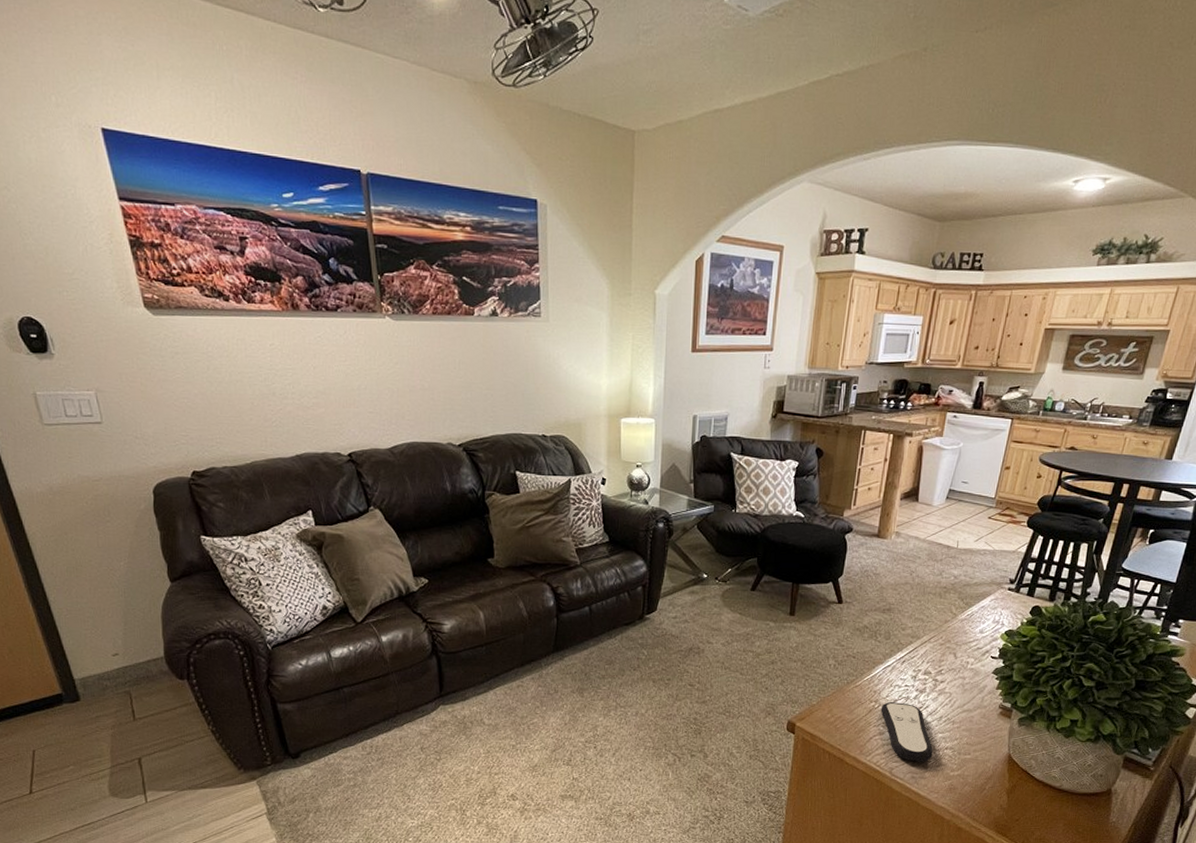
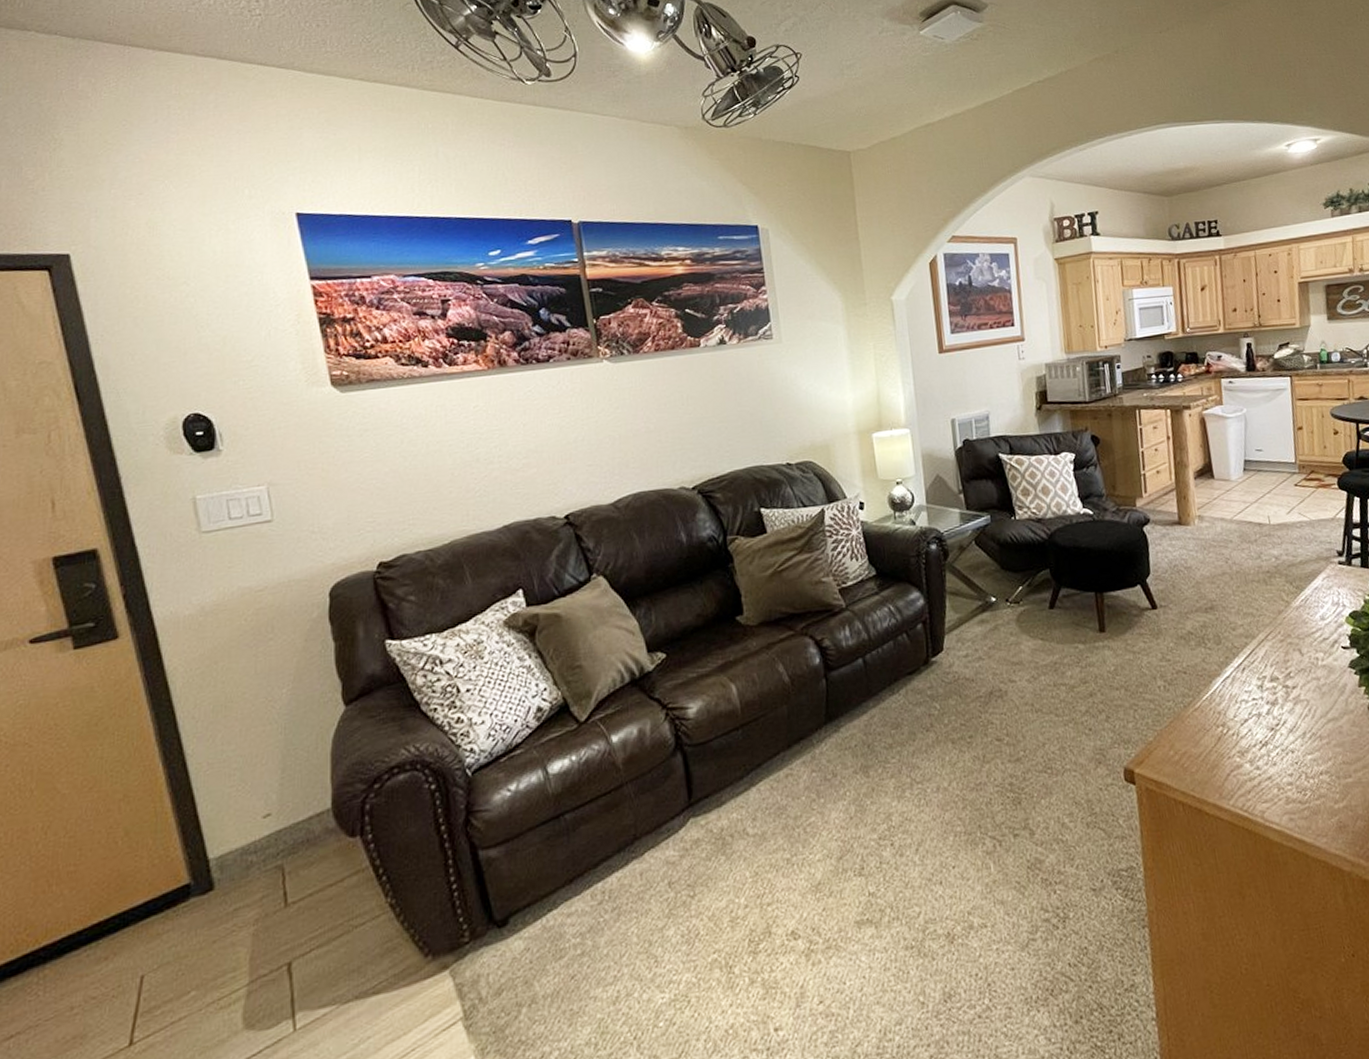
remote control: present [880,702,933,762] -> none [1231,721,1308,798]

